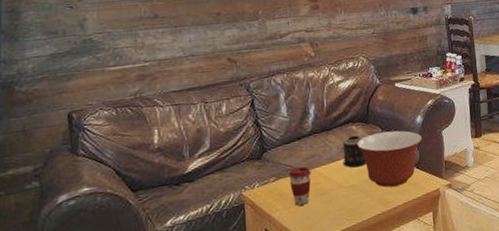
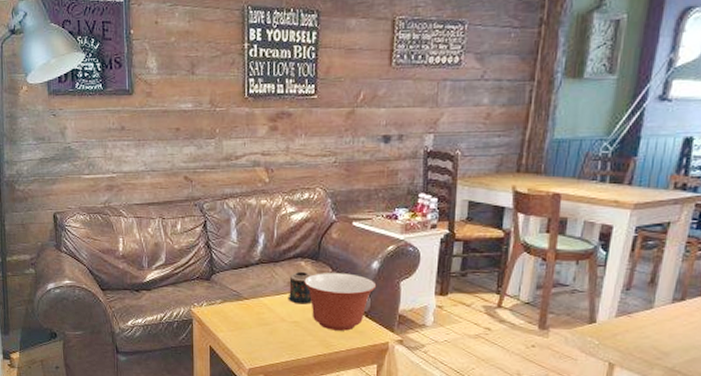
coffee cup: present [288,166,311,206] -> none [234,293,256,331]

